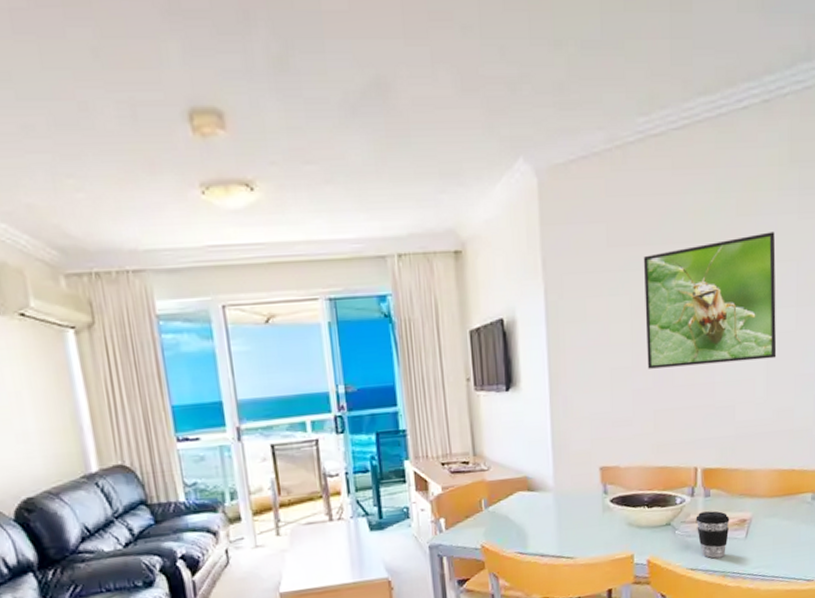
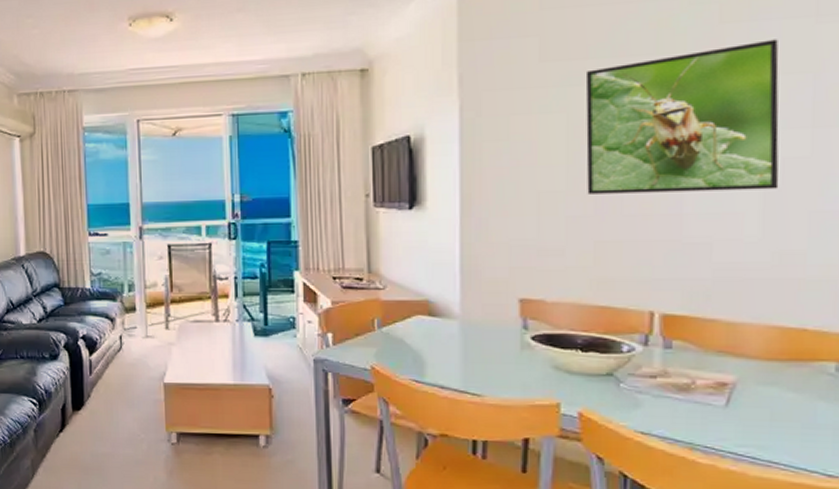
coffee cup: present [696,511,730,559] -> none [650,366,702,425]

